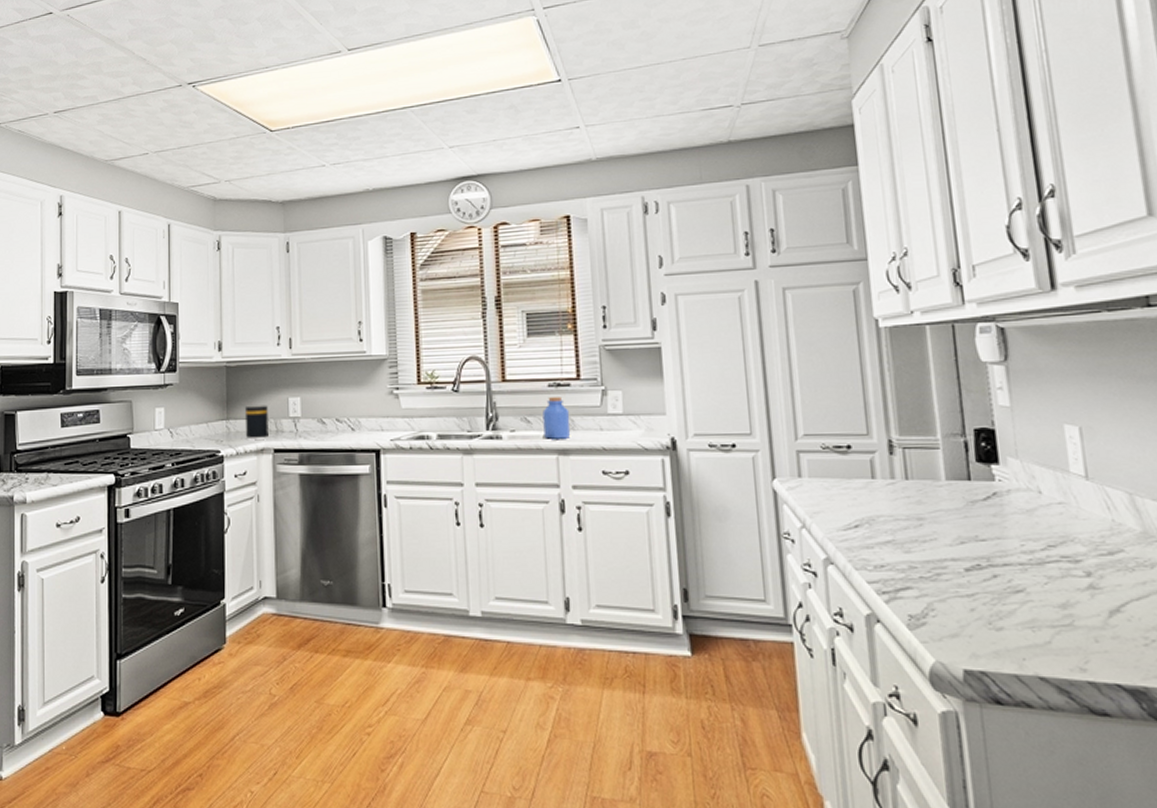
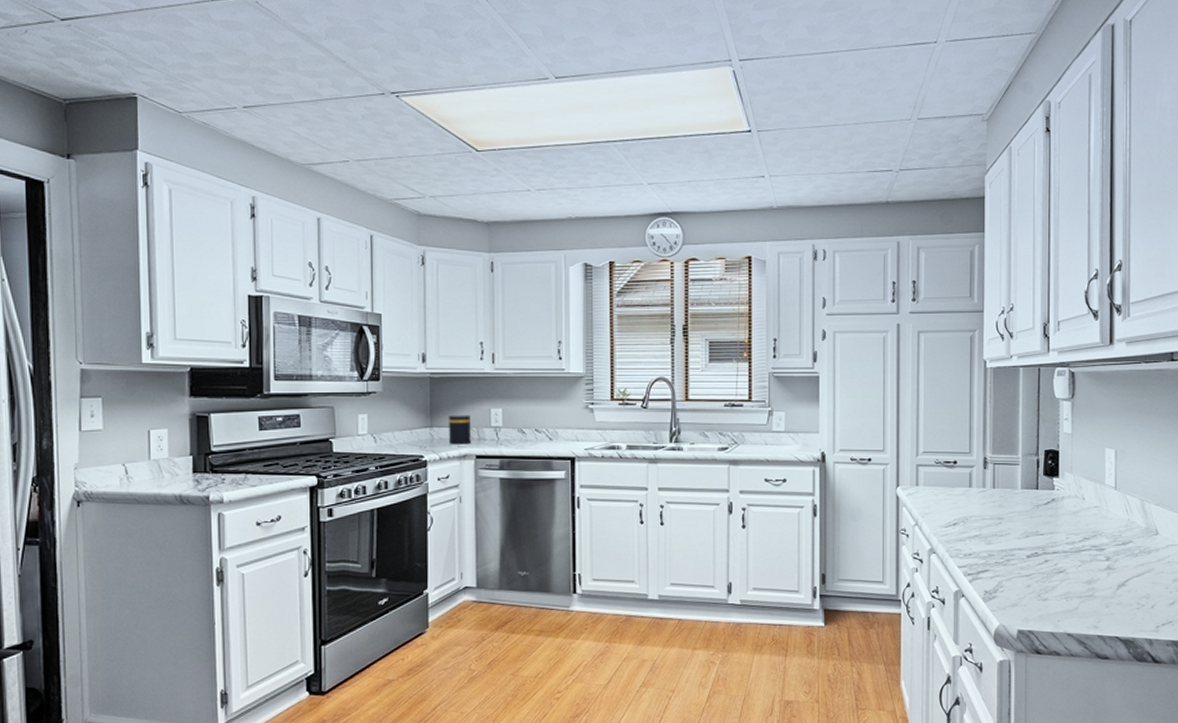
jar: present [542,397,571,439] -> none [718,416,741,451]

